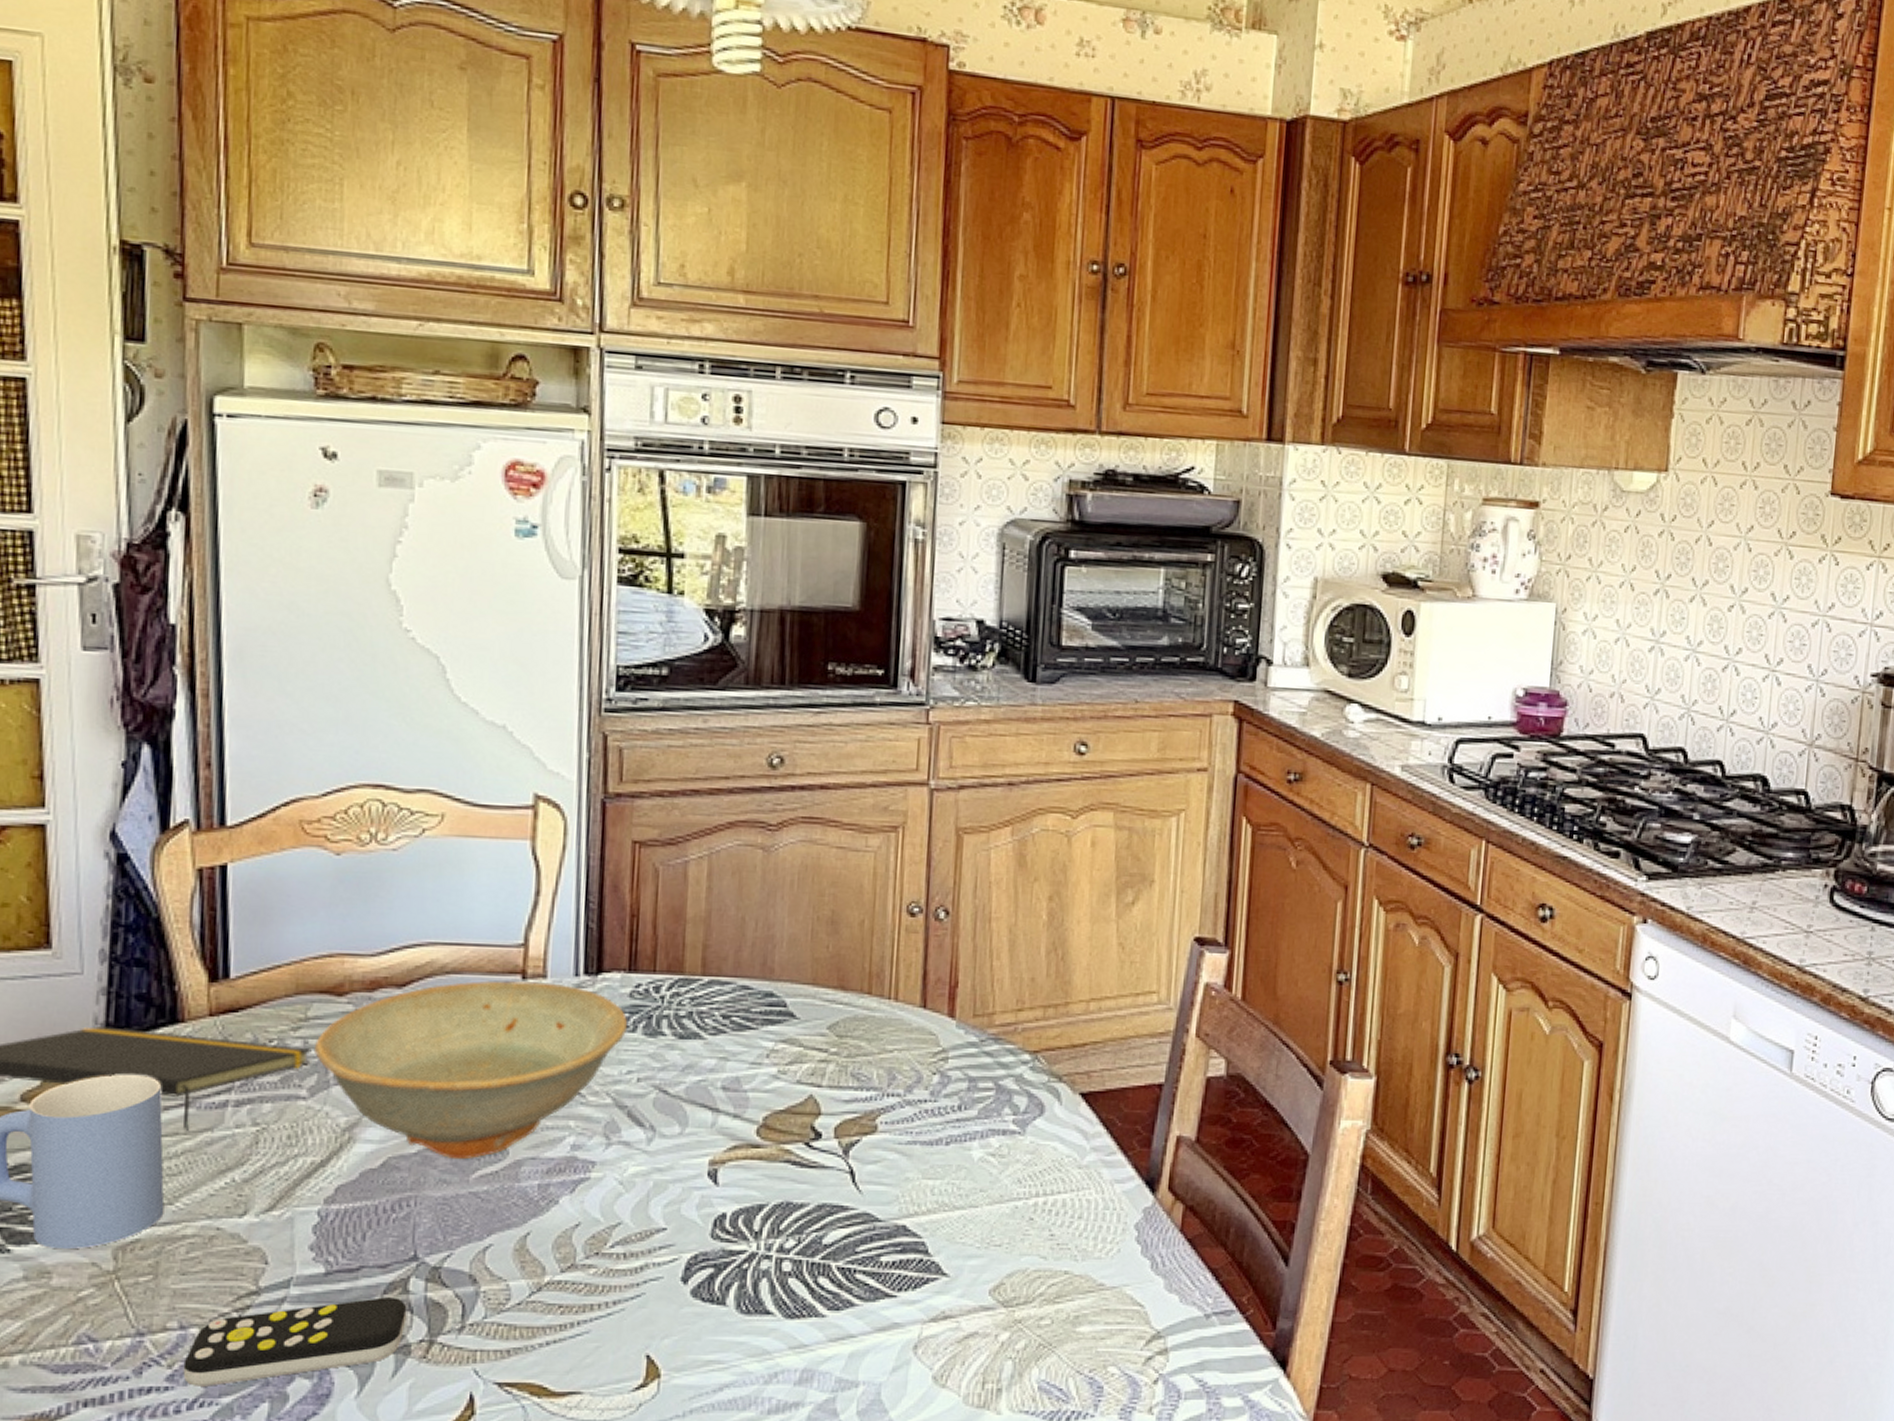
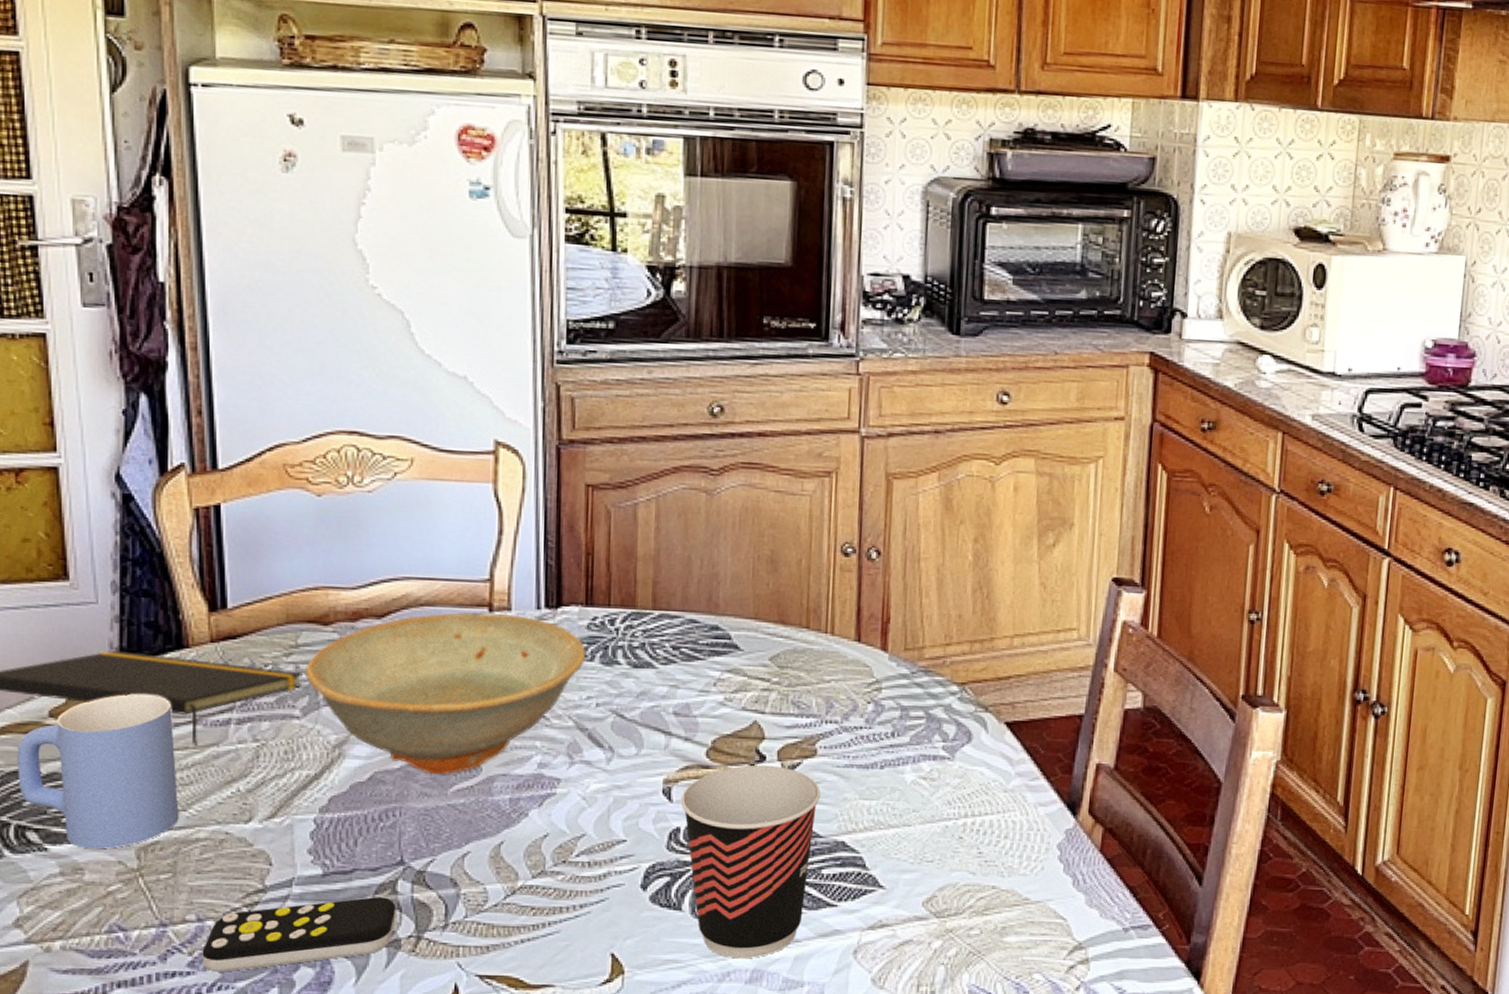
cup: none [727,1143,881,1358] -> present [680,765,821,959]

